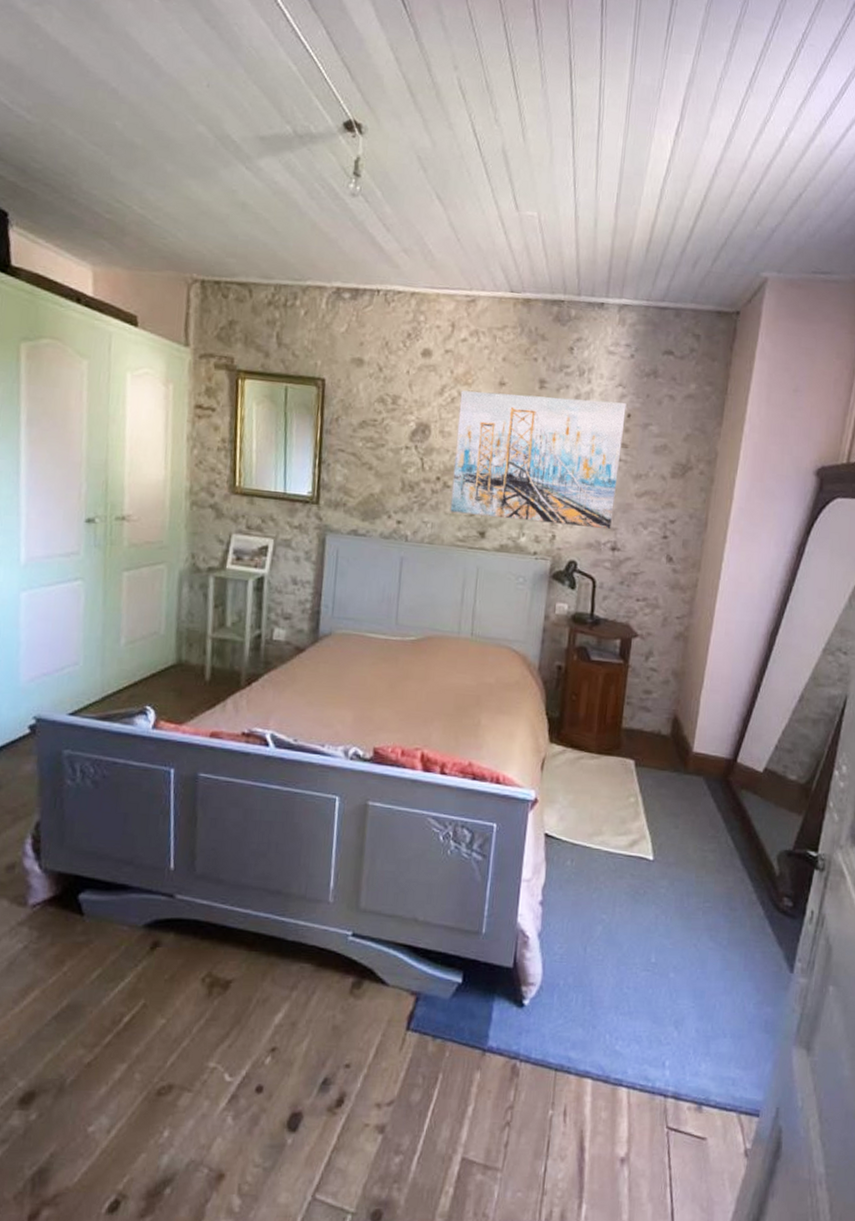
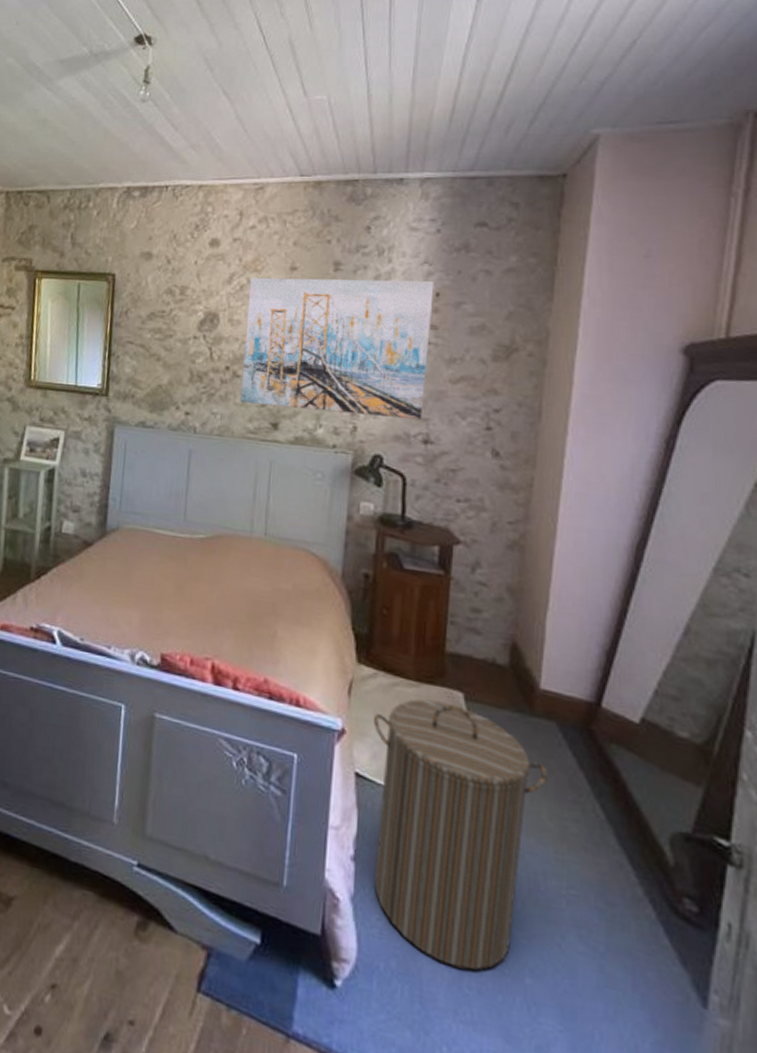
laundry hamper: none [557,768,695,975] -> present [373,699,548,970]

